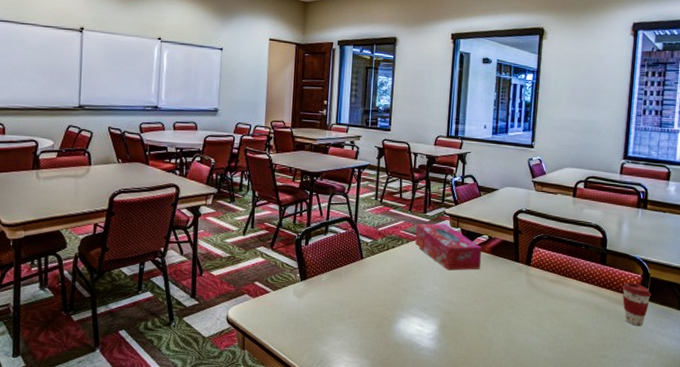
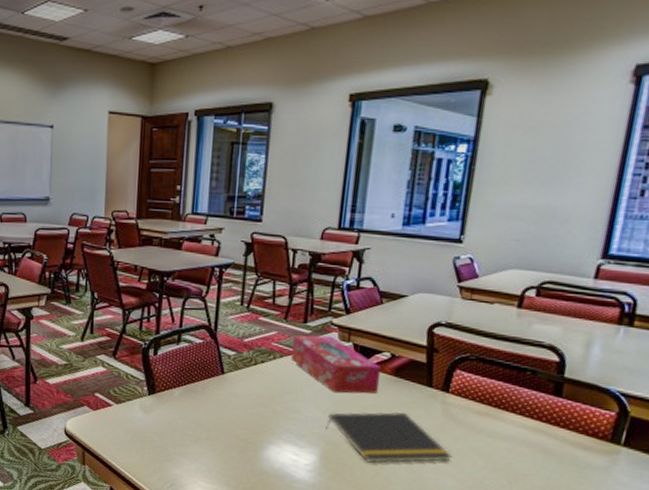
notepad: none [443,283,536,328] -> present [325,411,452,463]
coffee cup: present [622,282,652,326] -> none [583,421,630,477]

